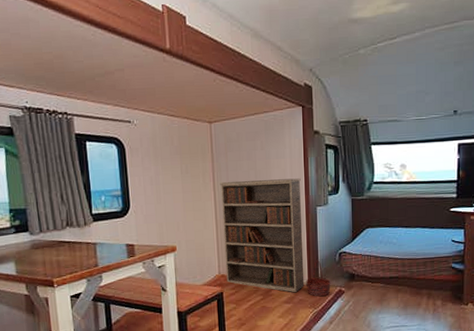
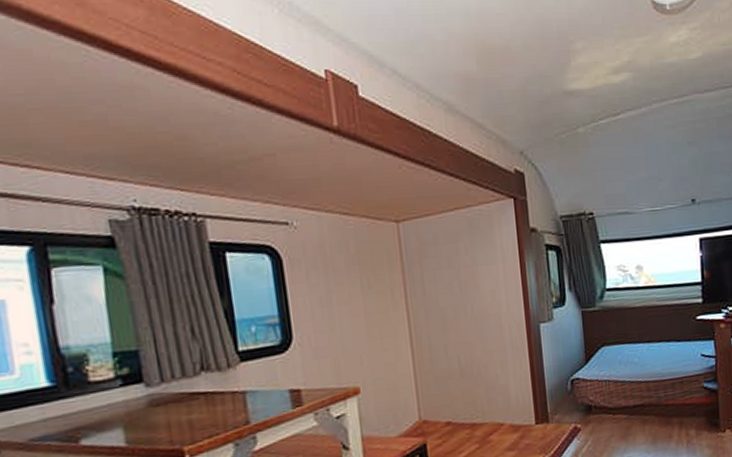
bookshelf: present [220,178,305,293] -> none [414,288,531,436]
basket: present [305,260,331,297] -> none [532,391,564,439]

